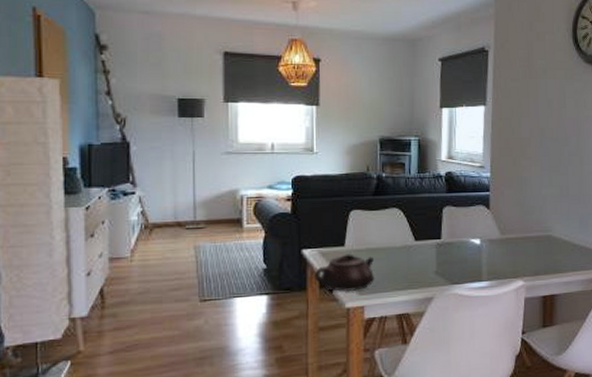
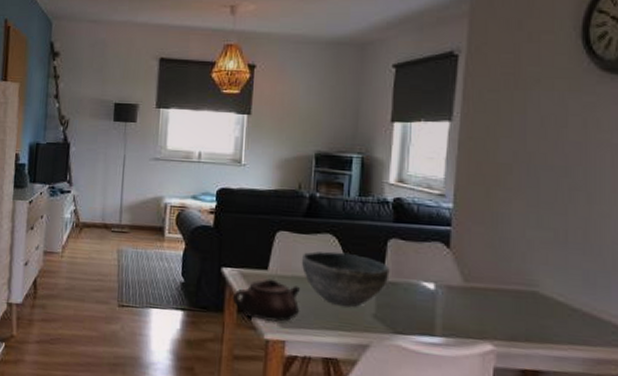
bowl: none [373,222,446,269] -> present [301,251,390,307]

